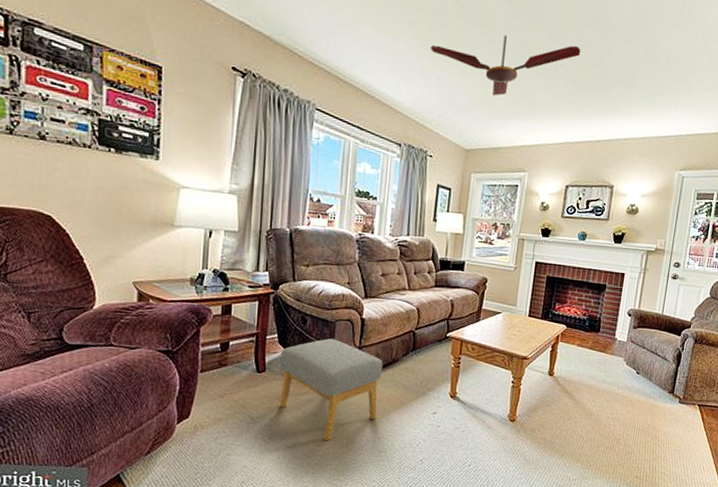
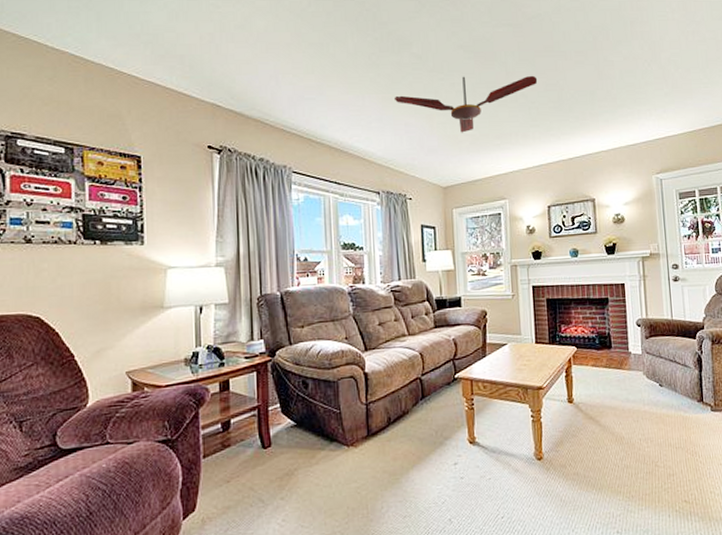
footstool: present [279,338,383,441] -> none [285,399,395,514]

